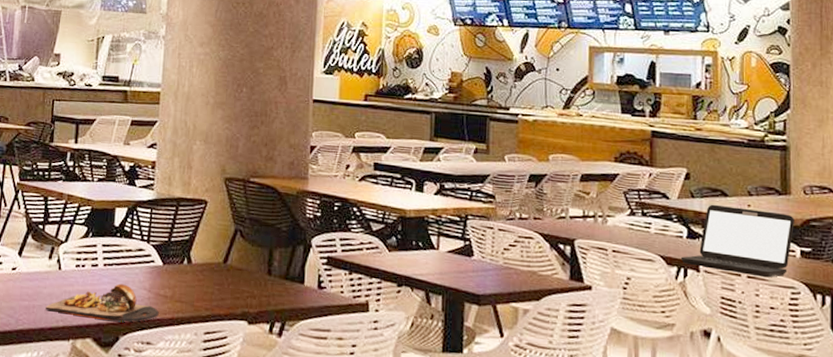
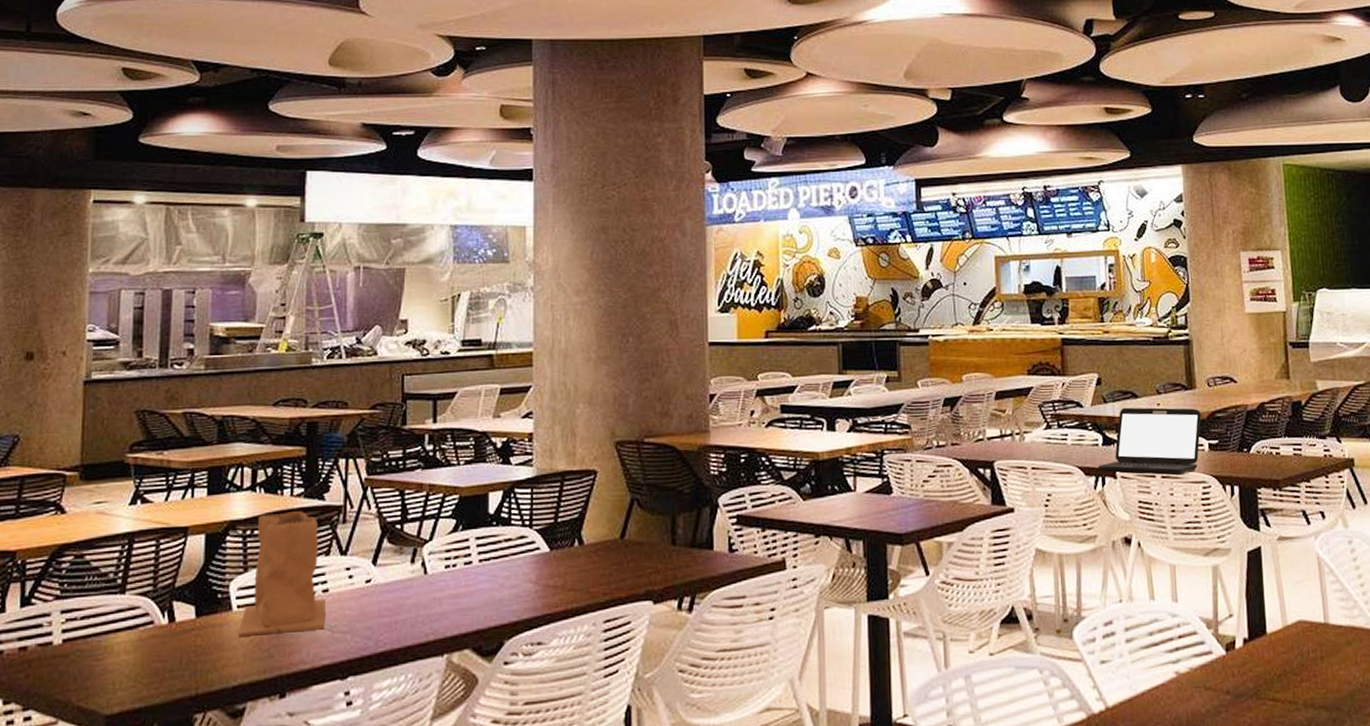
food tray: present [45,283,159,322] -> none [411,579,549,626]

